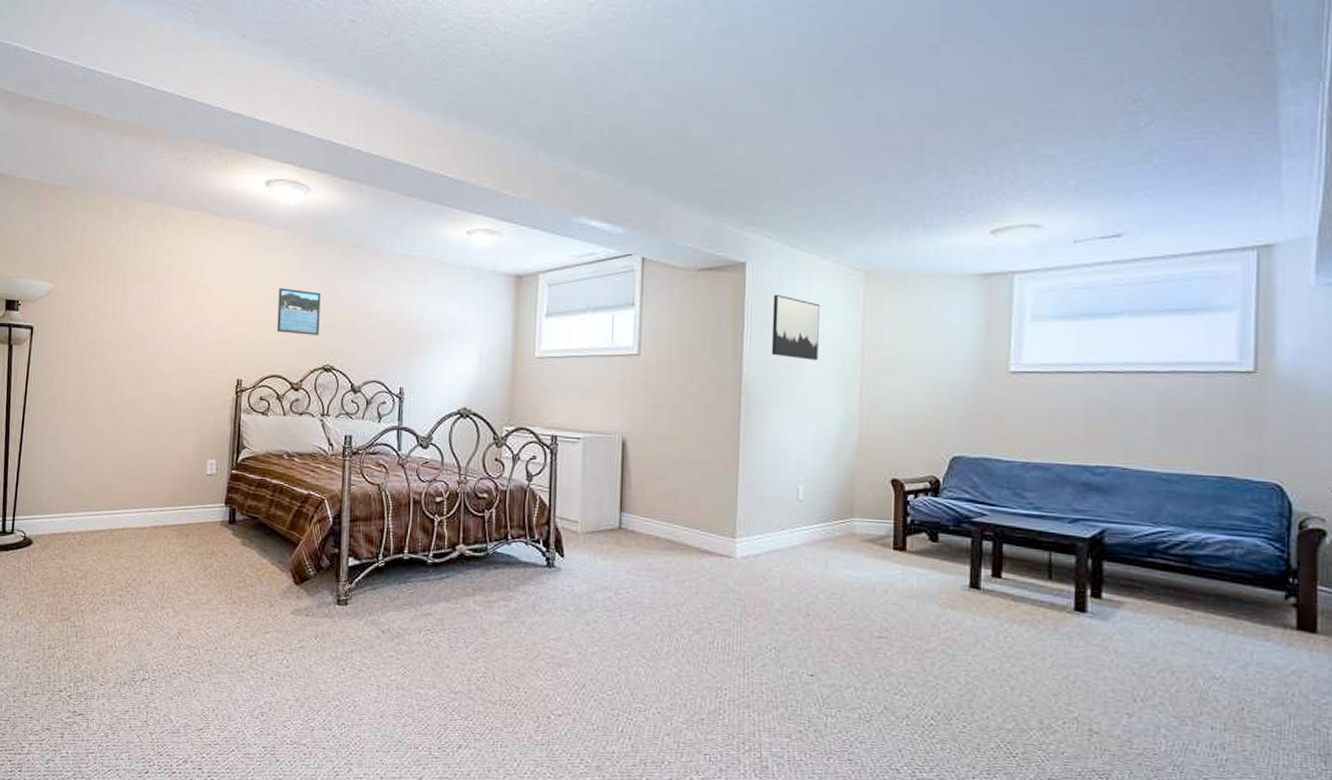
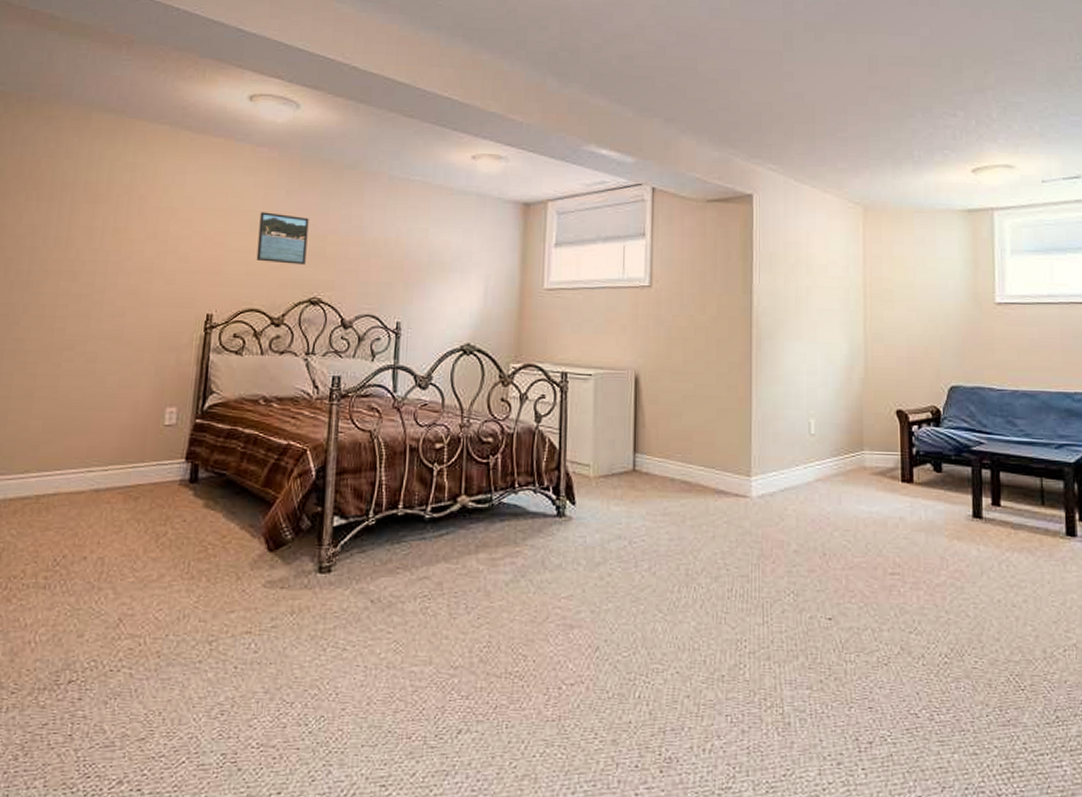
wall art: present [771,295,820,360] -> none [779,227,824,292]

